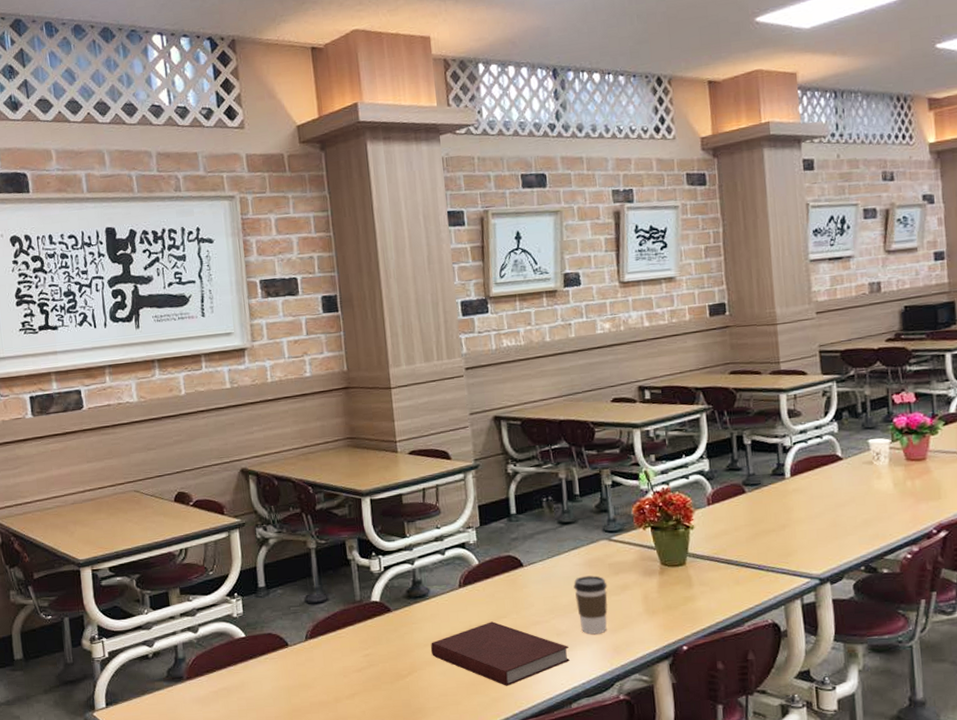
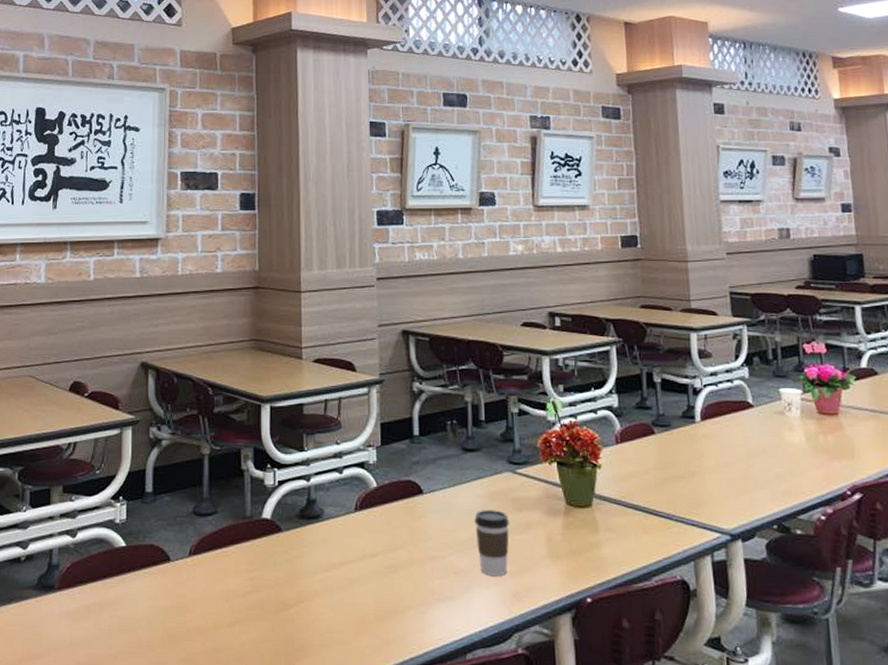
notebook: present [430,621,570,686] -> none [320,552,467,627]

